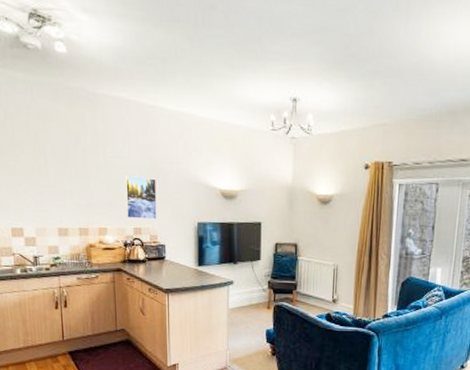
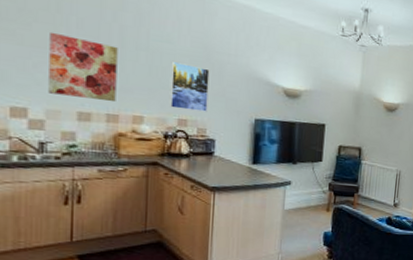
wall art: none [33,160,85,217] -> present [48,32,118,103]

